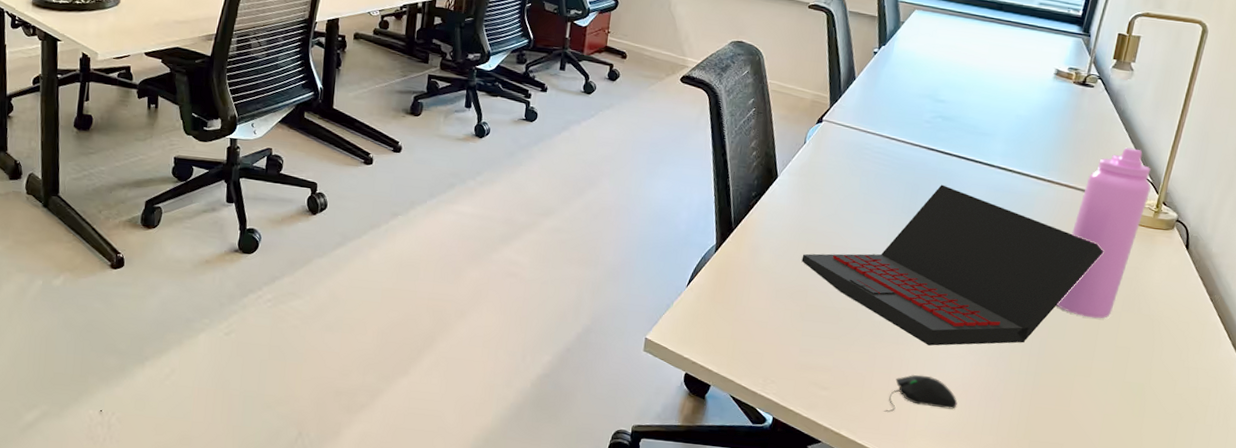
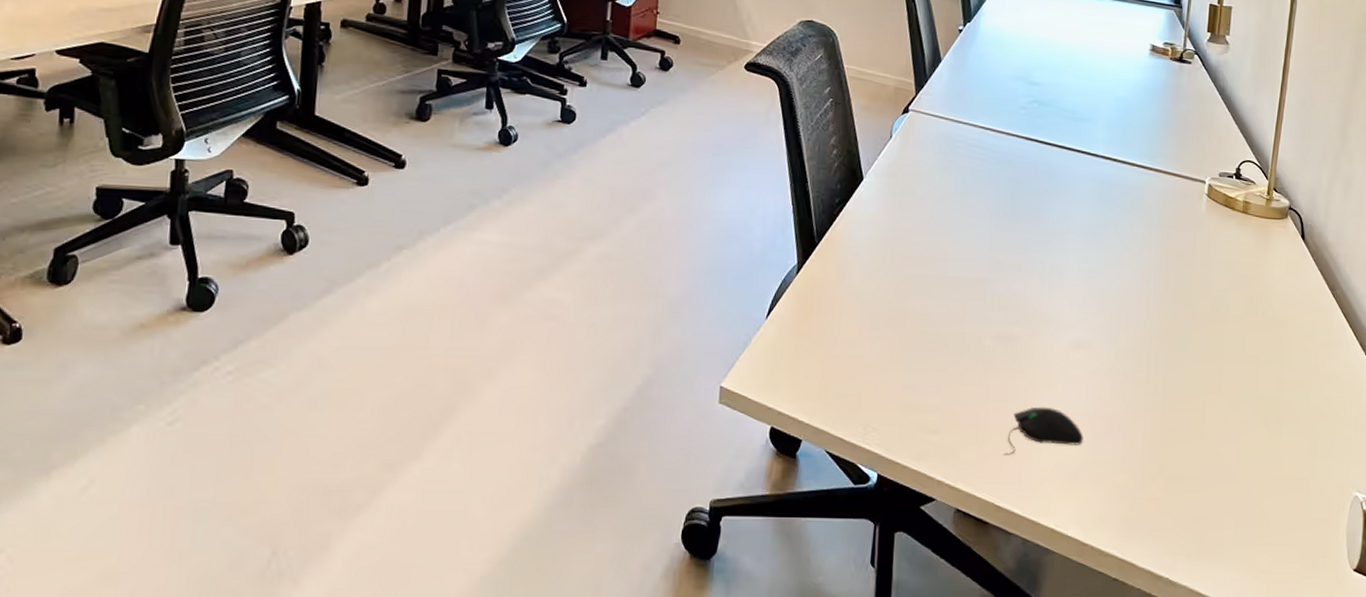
laptop: present [801,184,1104,346] -> none [897,179,1220,370]
water bottle: present [1056,147,1151,319] -> none [1177,129,1260,325]

